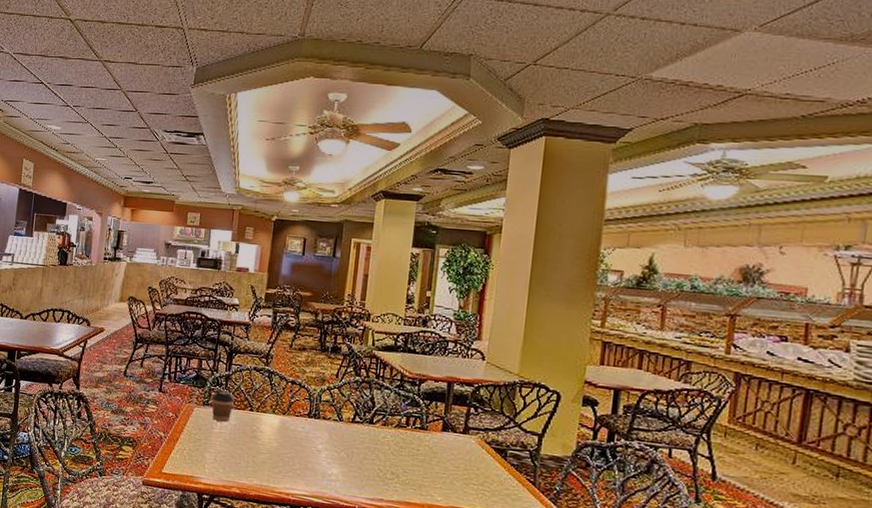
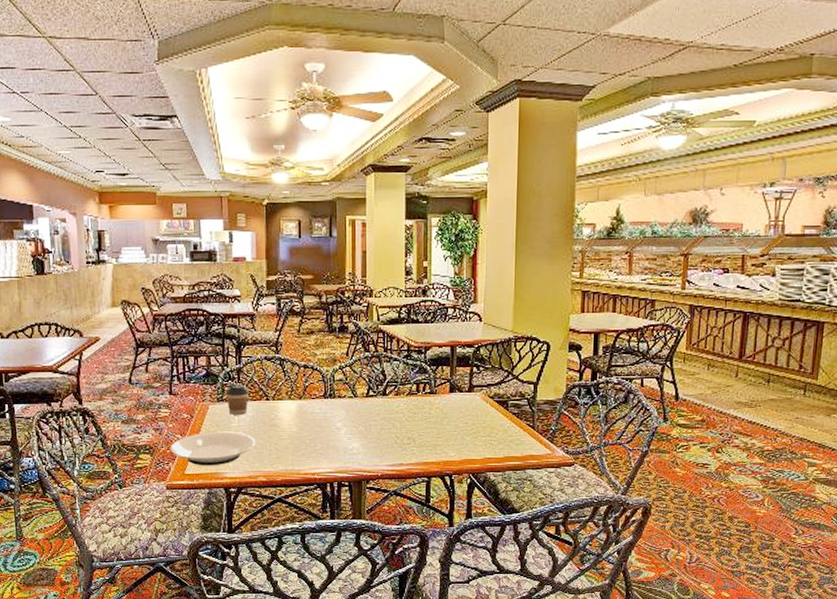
plate: none [151,433,234,469] -> present [170,431,255,466]

